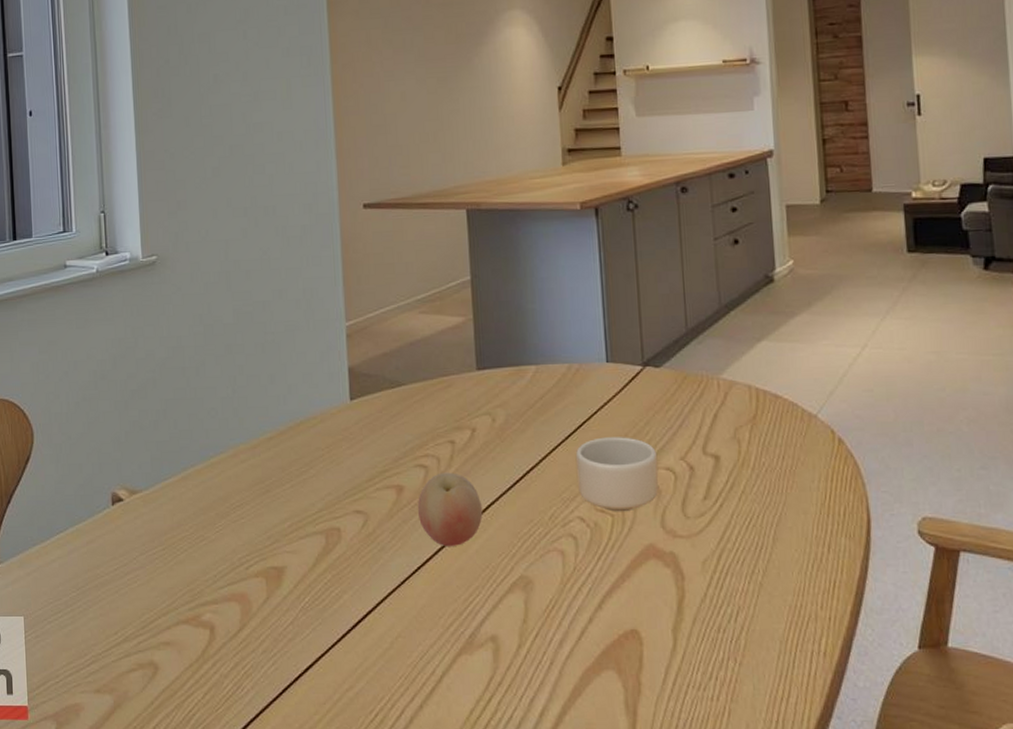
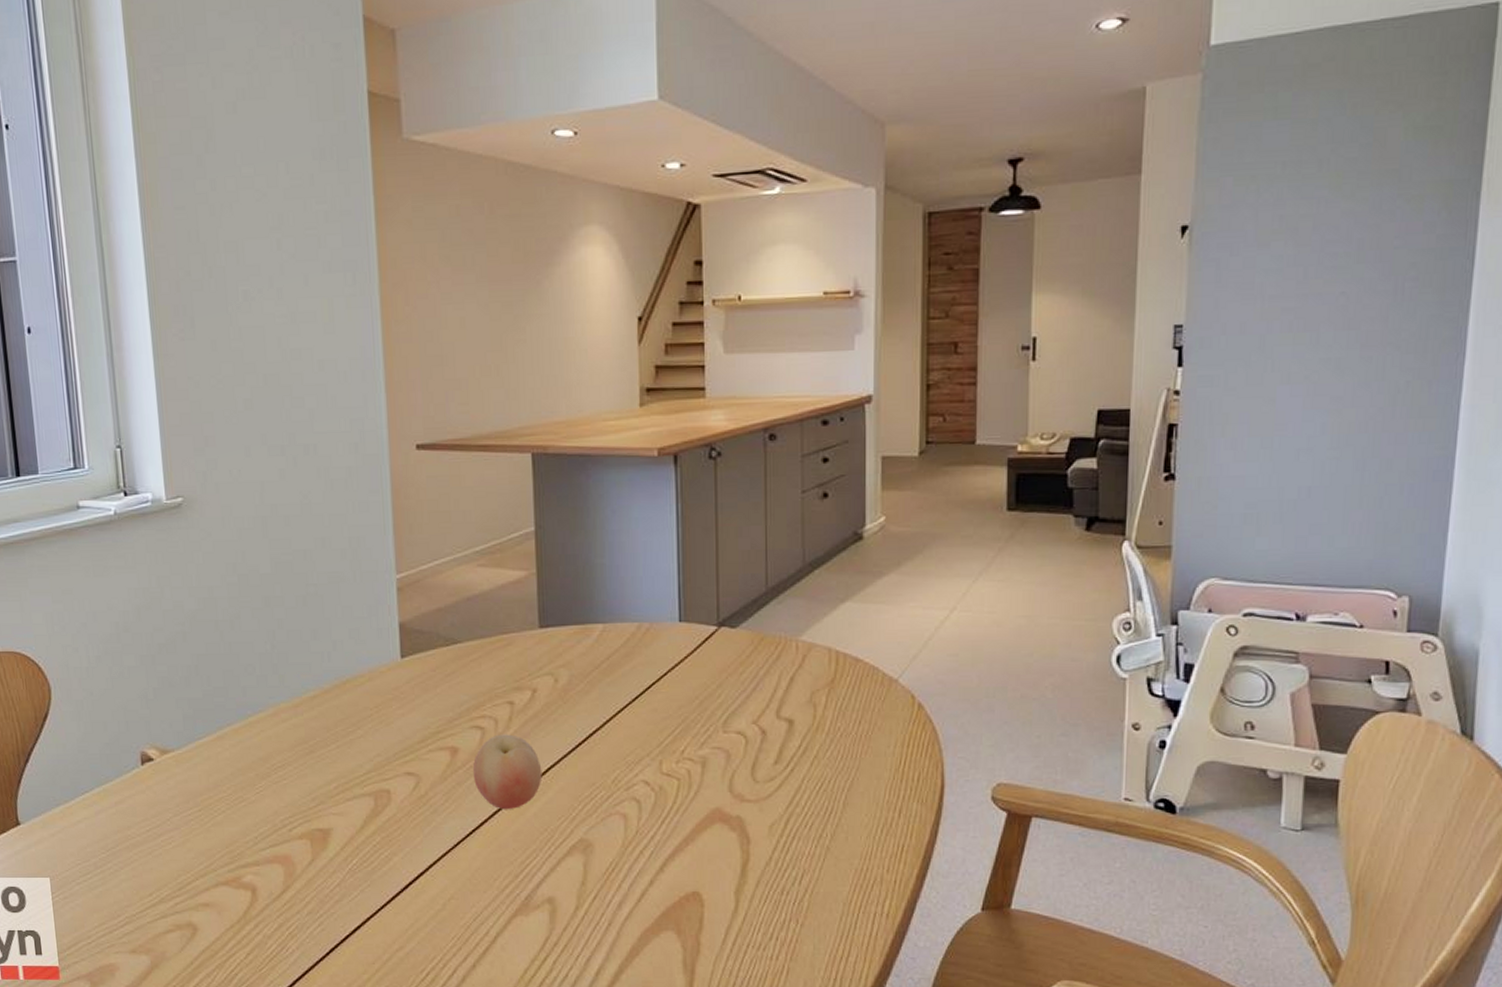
mug: present [575,437,659,512] -> none [642,699,729,776]

